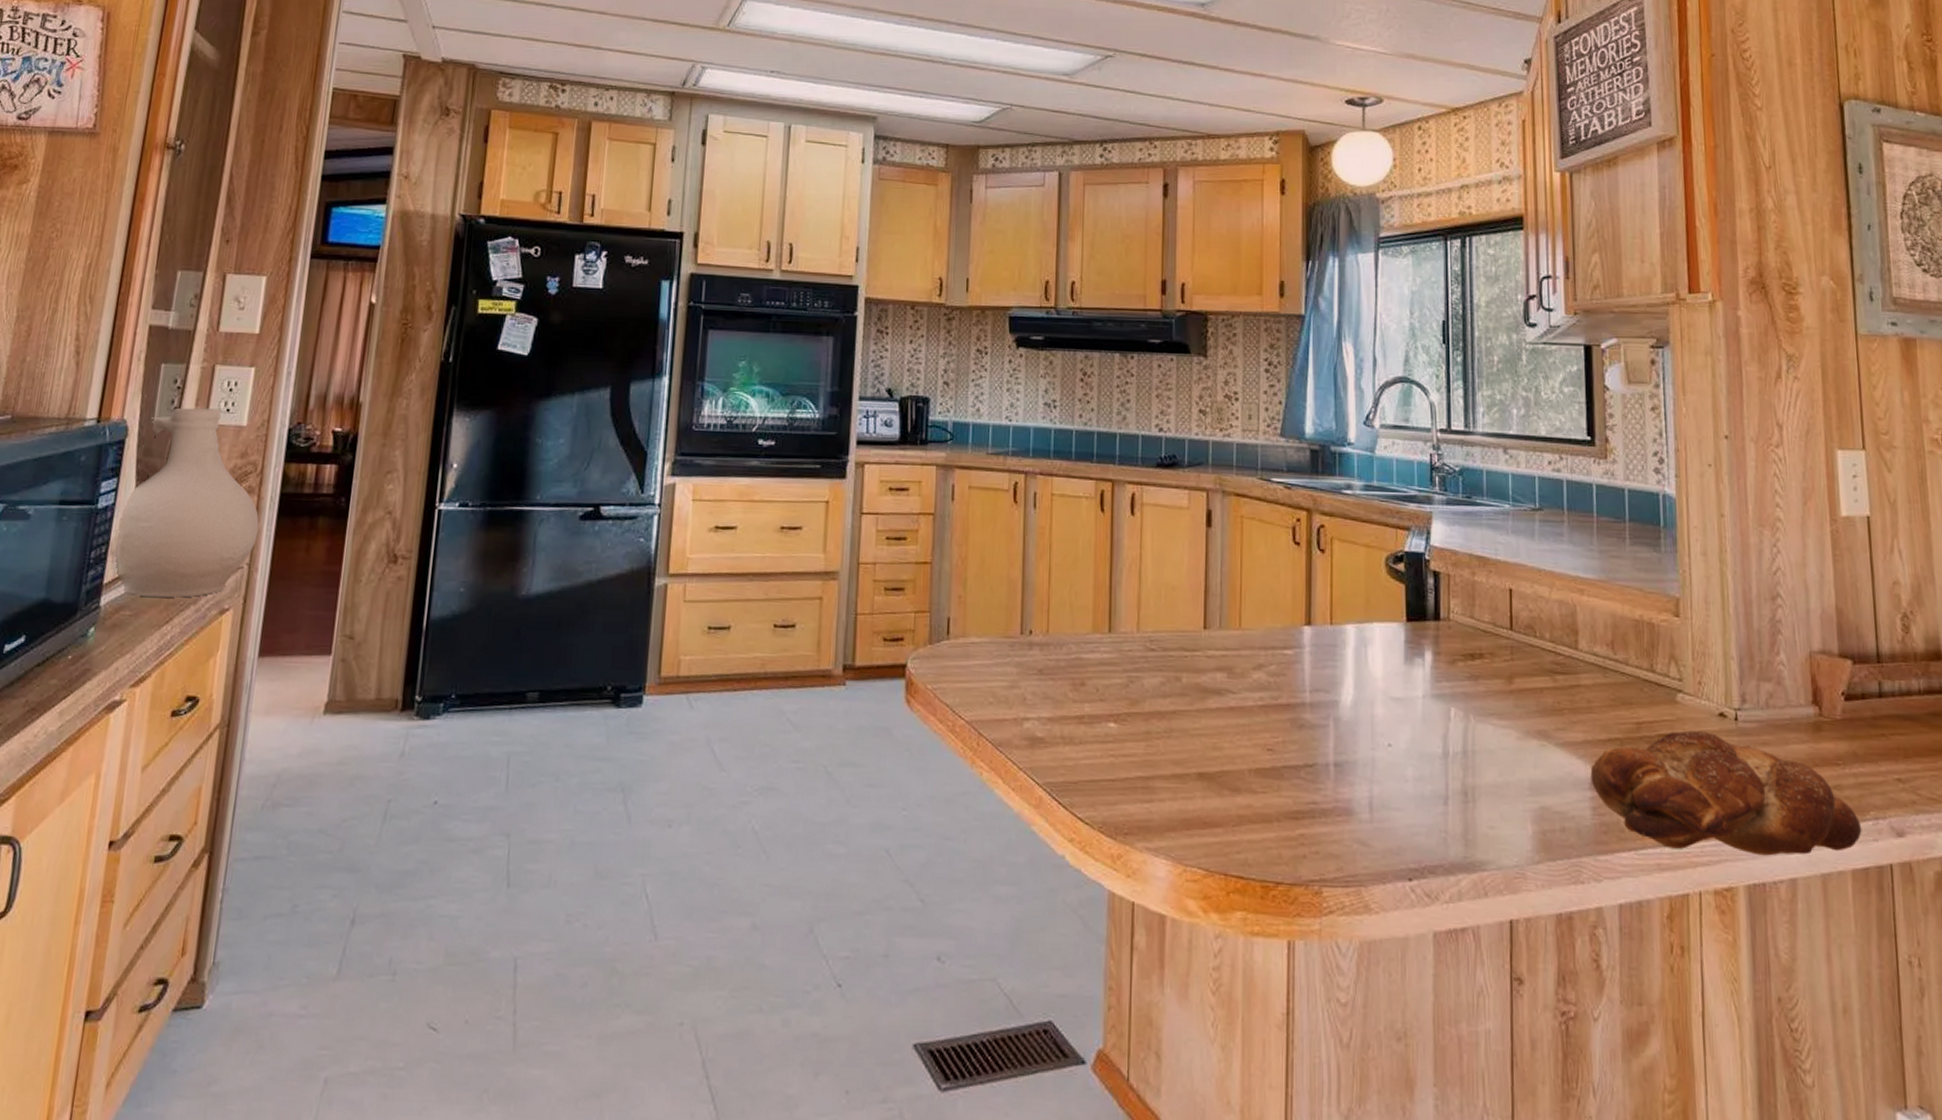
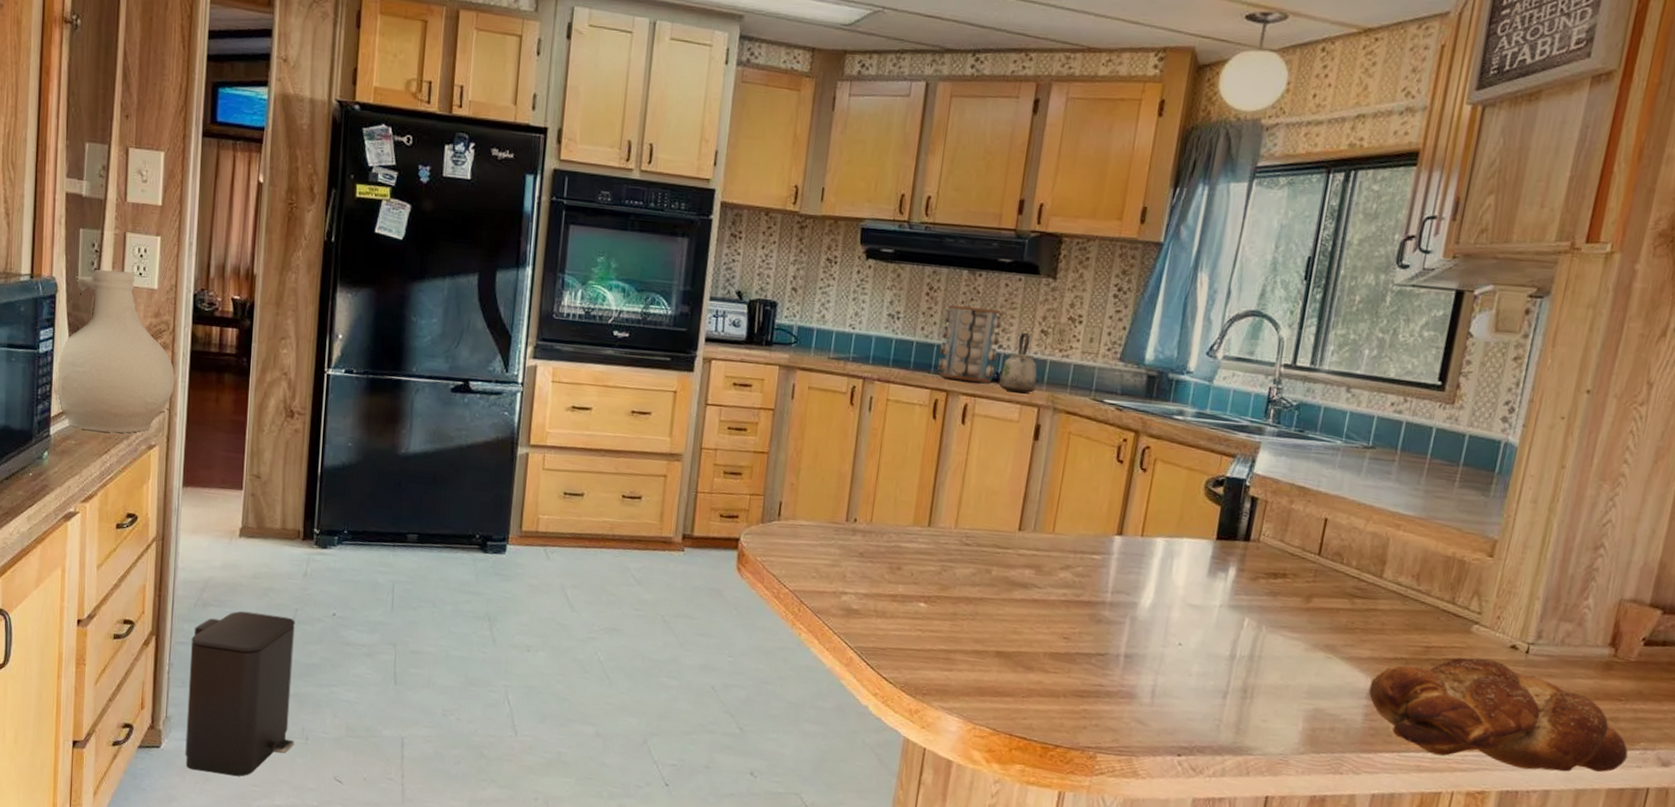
pedal bin: none [234,809,387,1037] -> present [185,611,295,777]
spice rack: none [1099,377,1159,470] -> present [936,294,1002,384]
kettle: none [1163,413,1202,478] -> present [998,332,1037,394]

